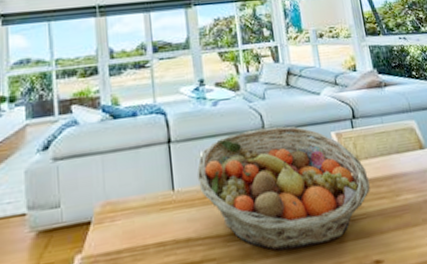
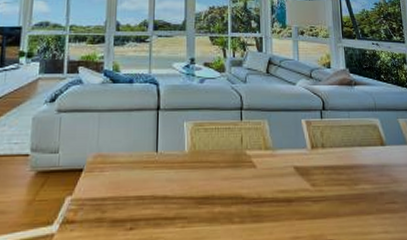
fruit basket: present [197,126,371,251] -> none [180,108,332,219]

